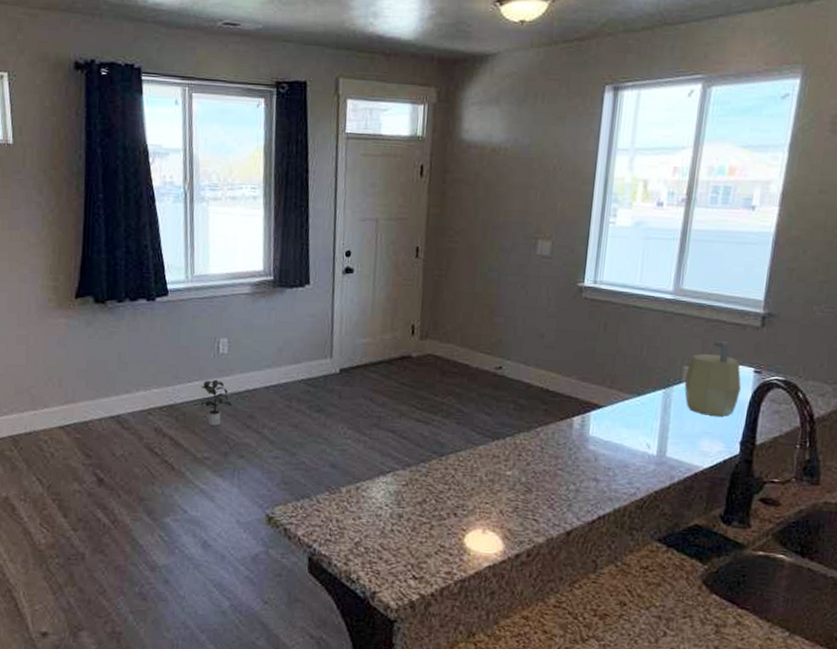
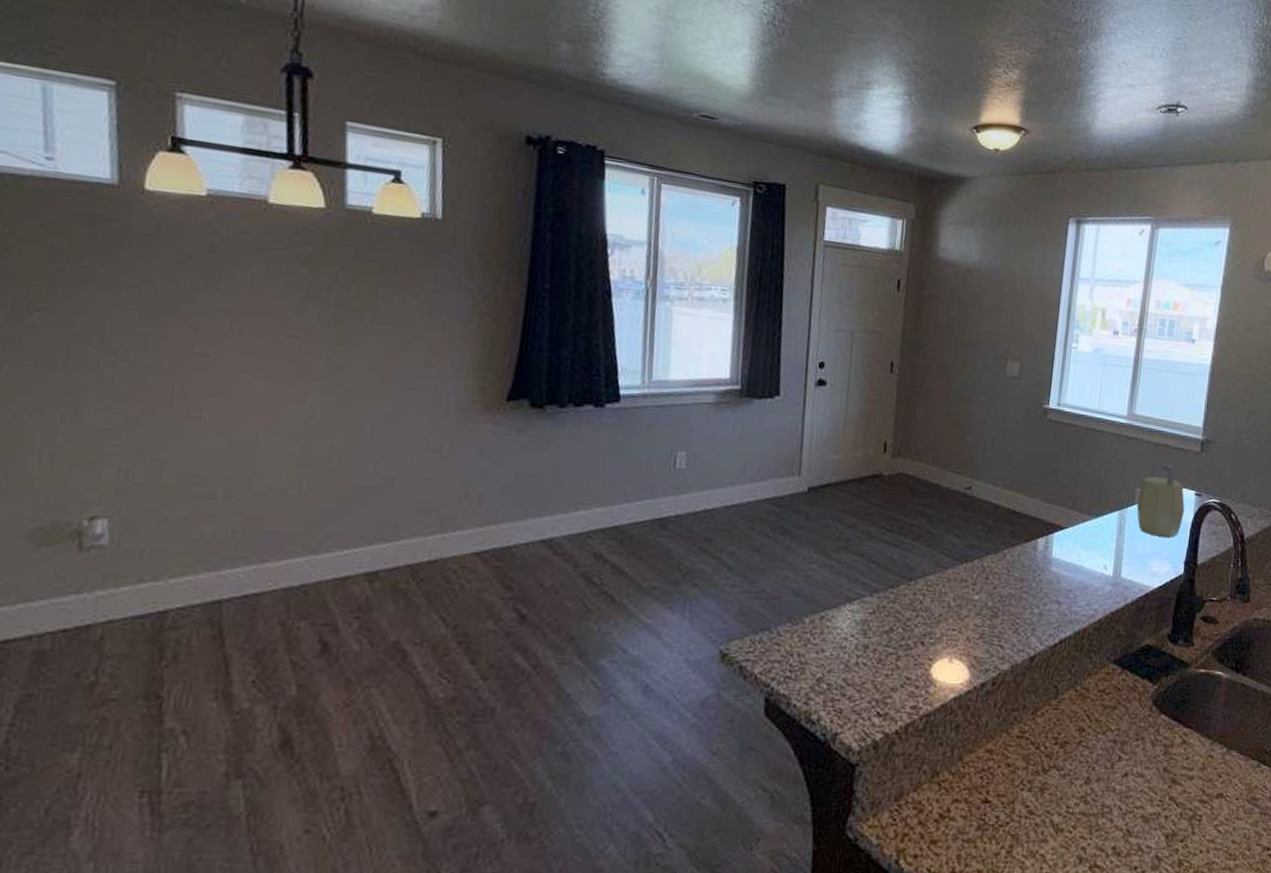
potted plant: present [200,379,233,426] -> none [651,497,688,551]

